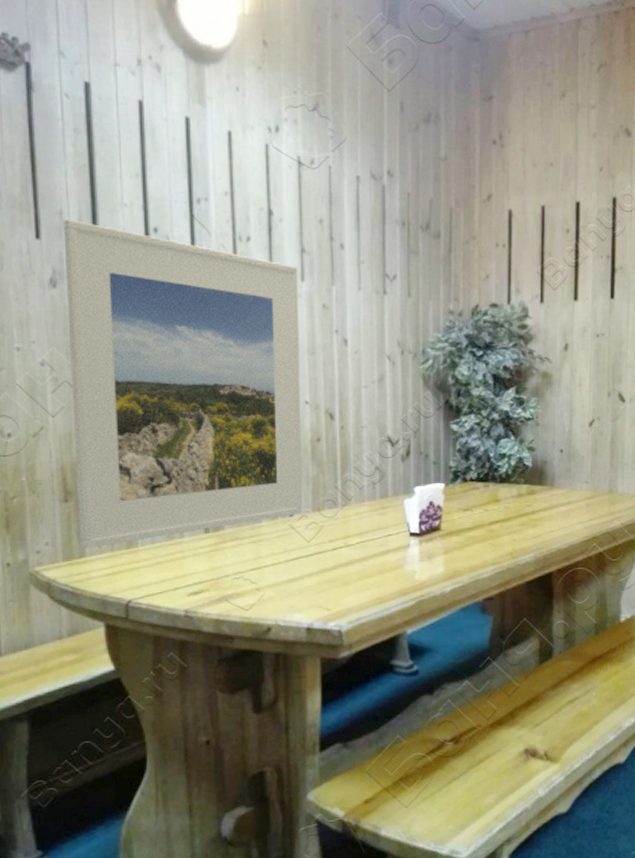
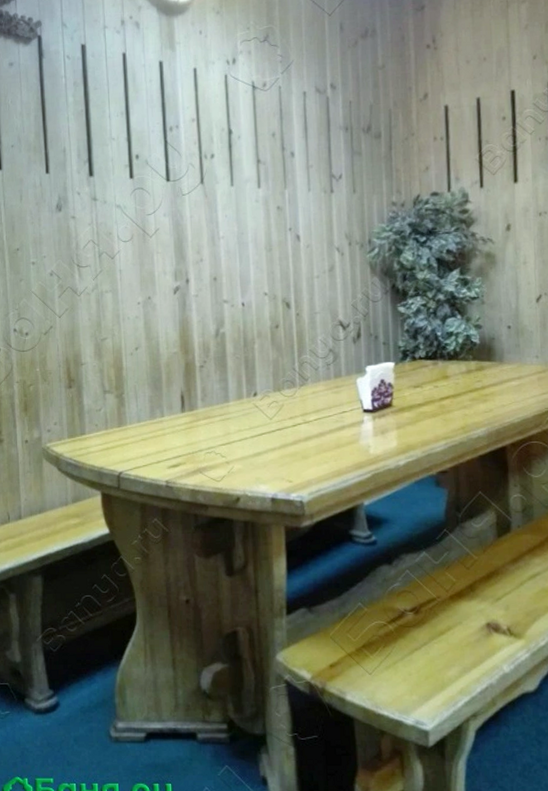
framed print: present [63,219,303,549] -> none [66,155,265,428]

